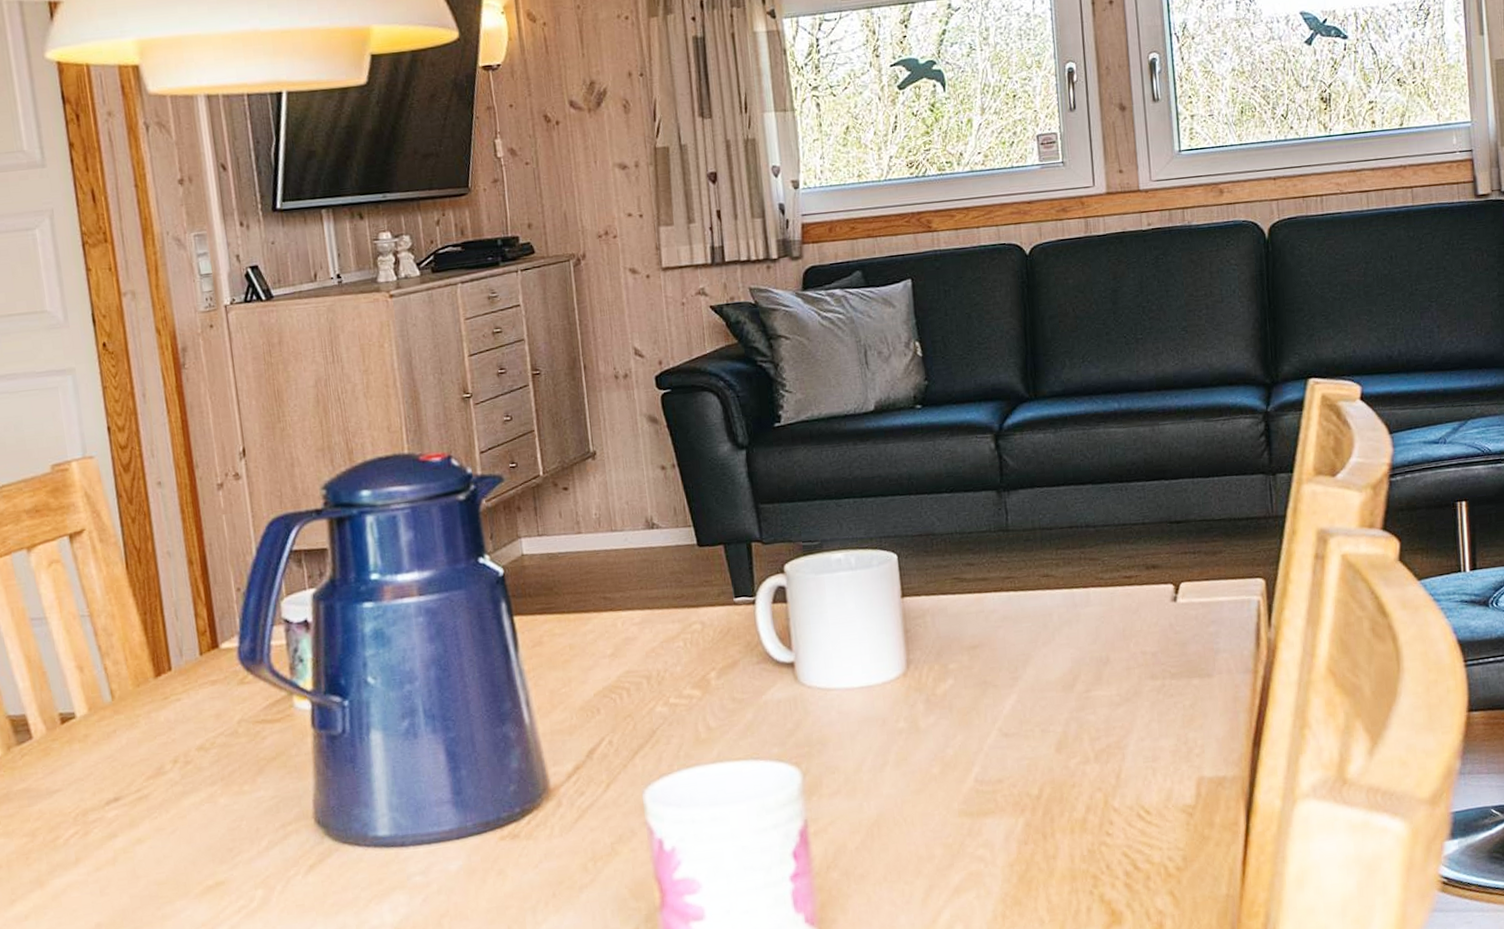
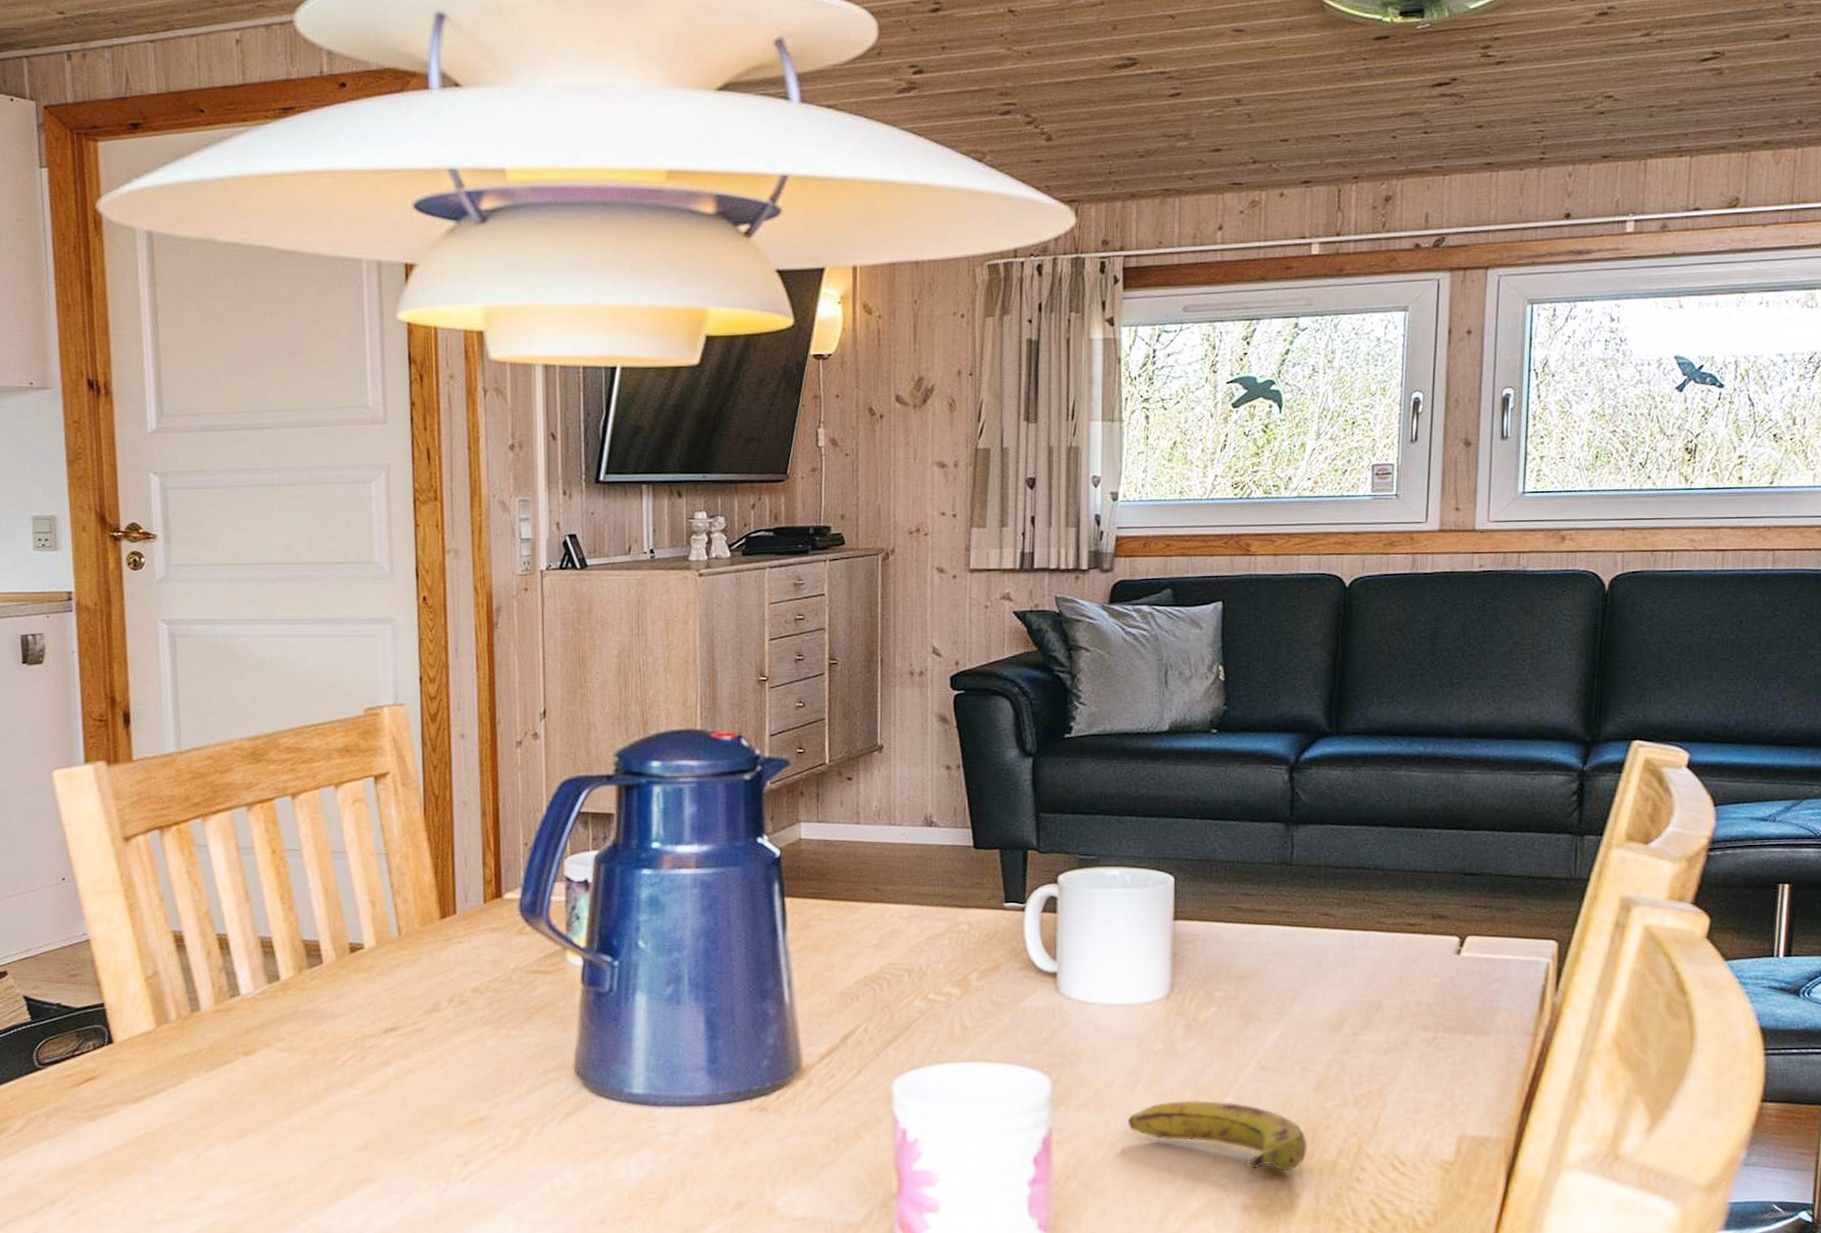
banana: none [880,772,1057,836] -> present [1128,1100,1307,1171]

